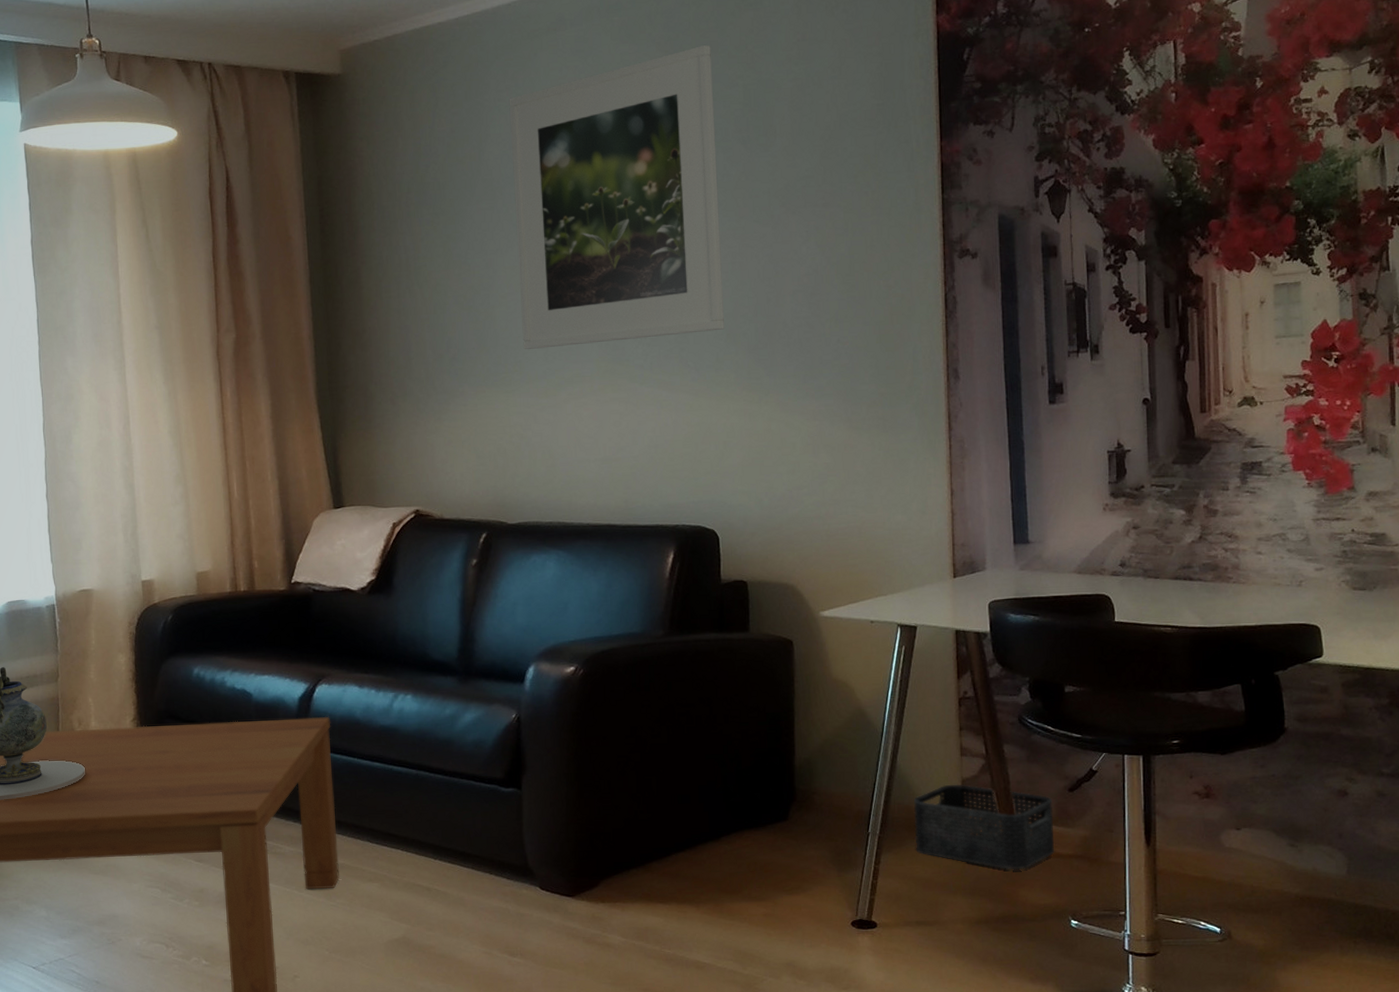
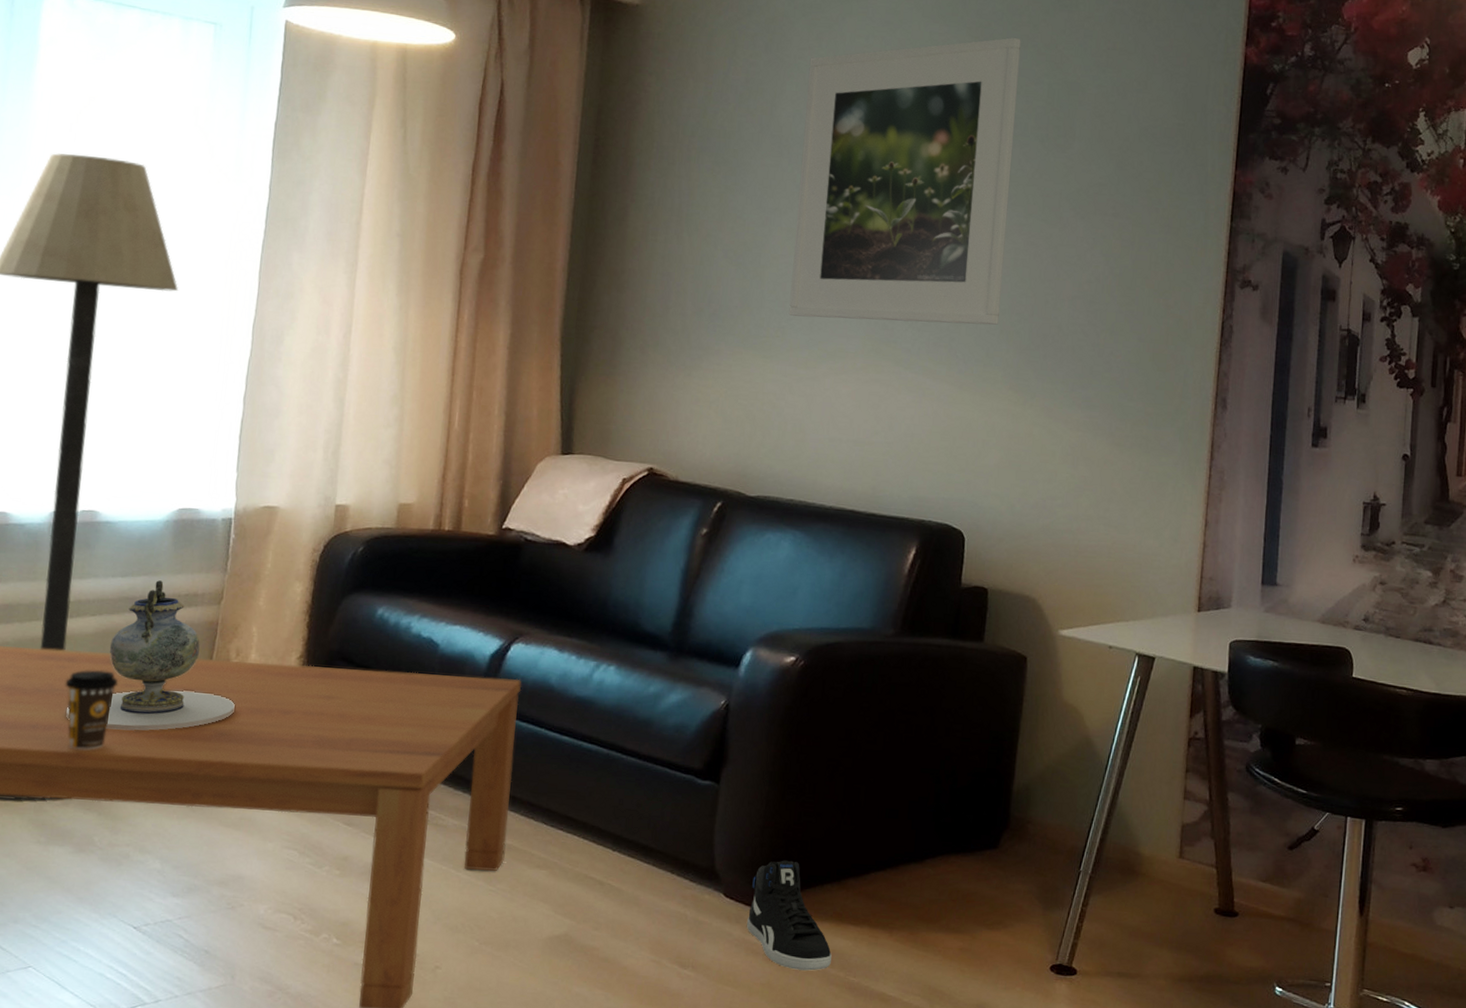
sneaker: none [564,851,646,948] -> present [746,860,832,971]
storage bin: present [913,784,1055,870] -> none [1127,828,1270,928]

